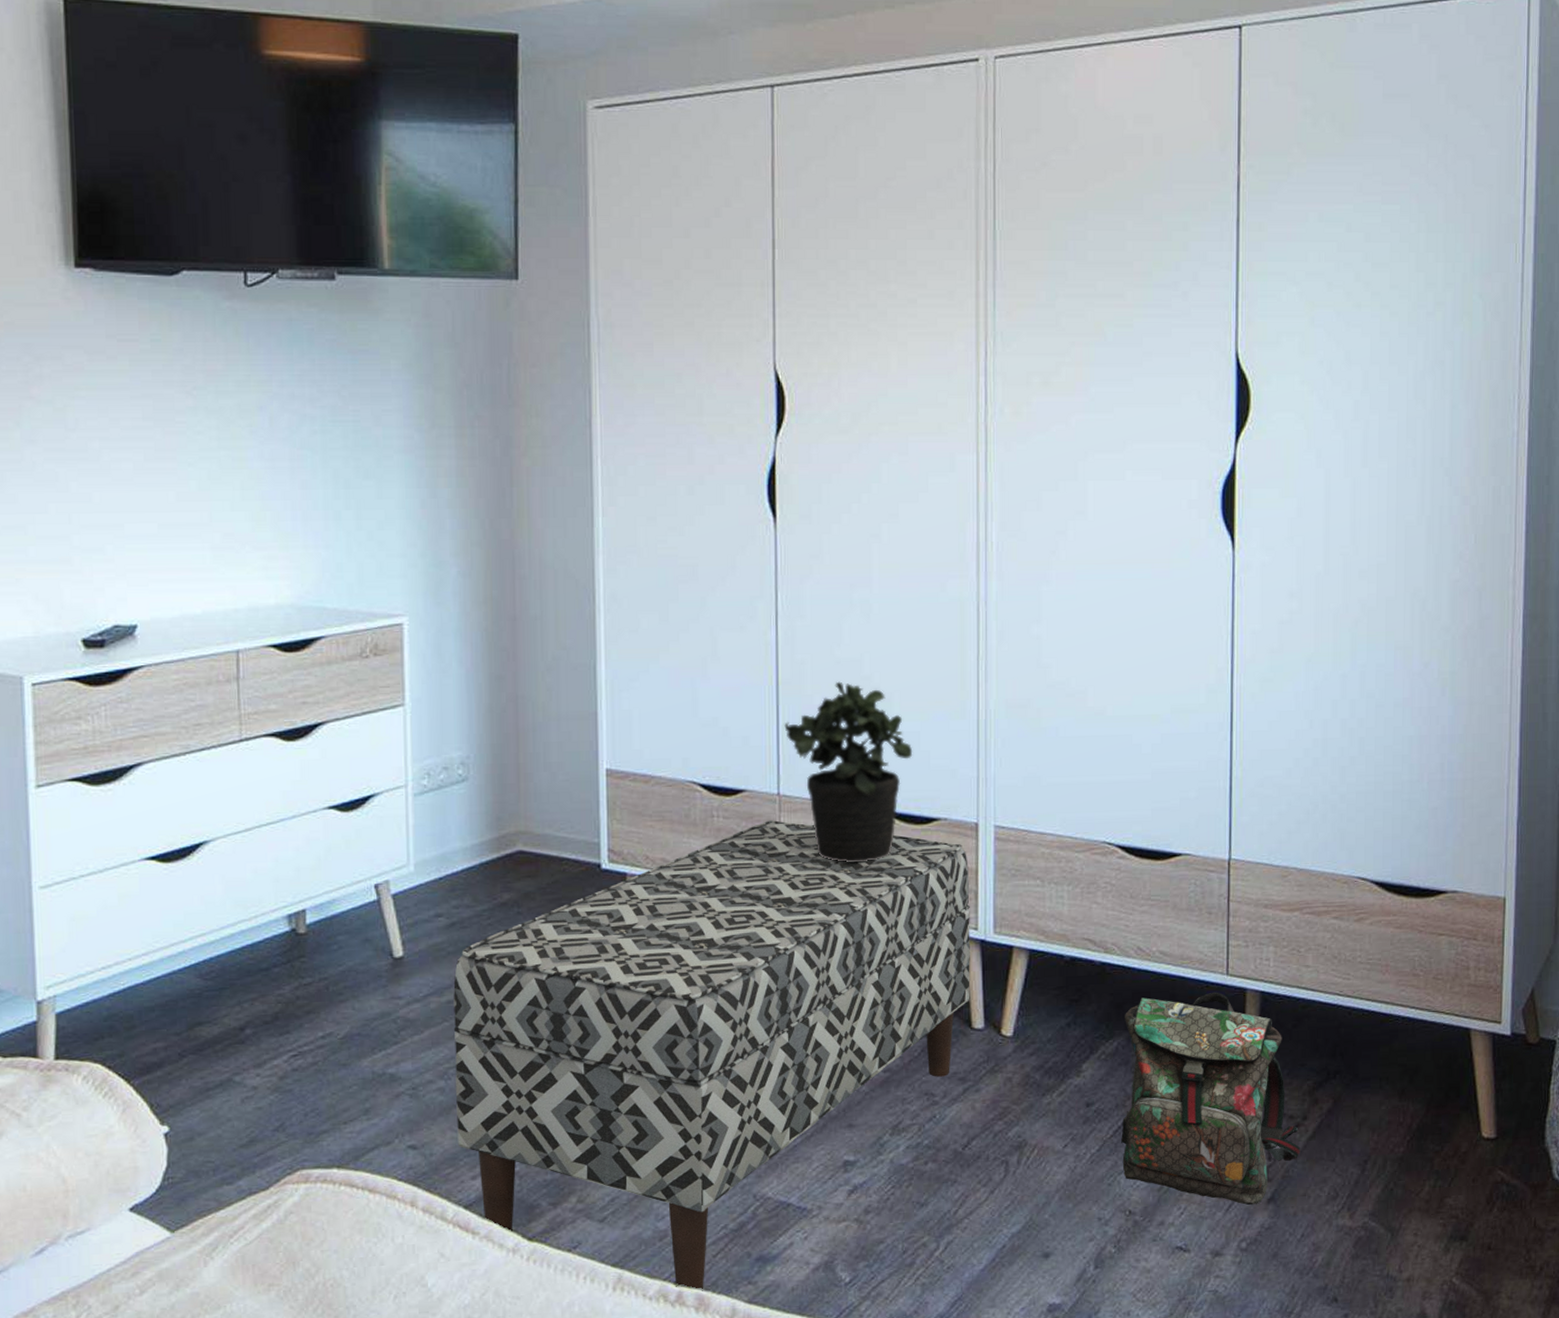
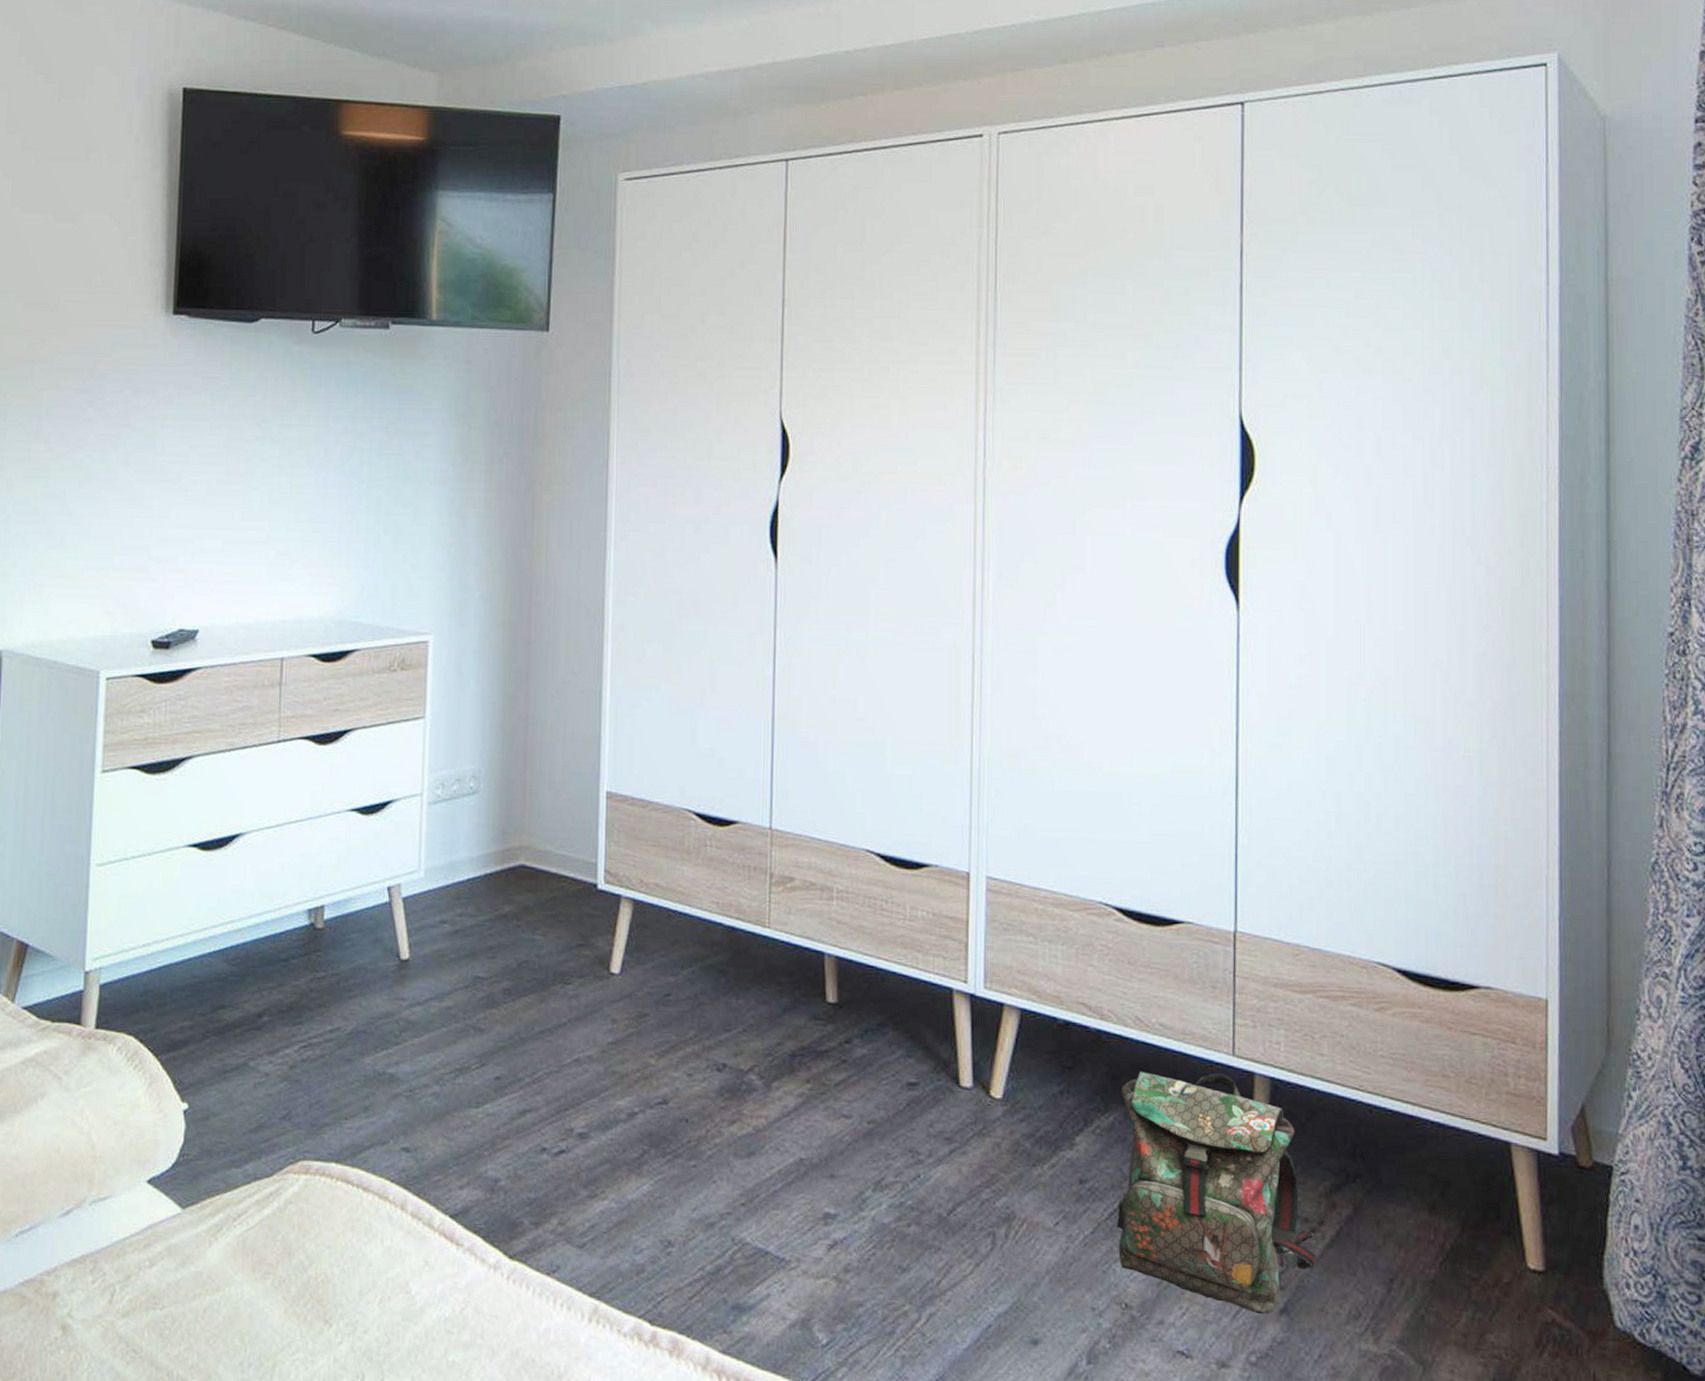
bench: present [453,820,970,1291] -> none [448,854,960,1334]
potted plant: present [784,681,913,862] -> none [778,720,905,903]

